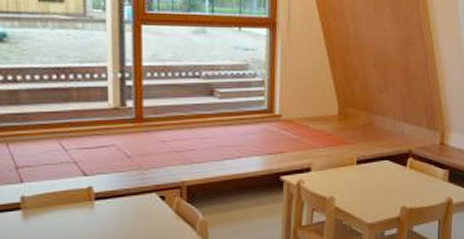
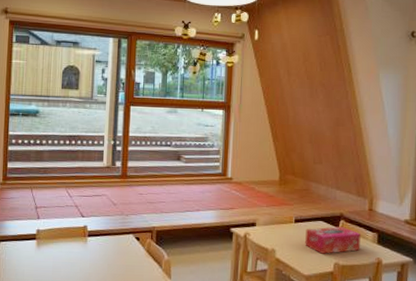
tissue box: none [369,165,431,198] -> present [305,226,361,254]

